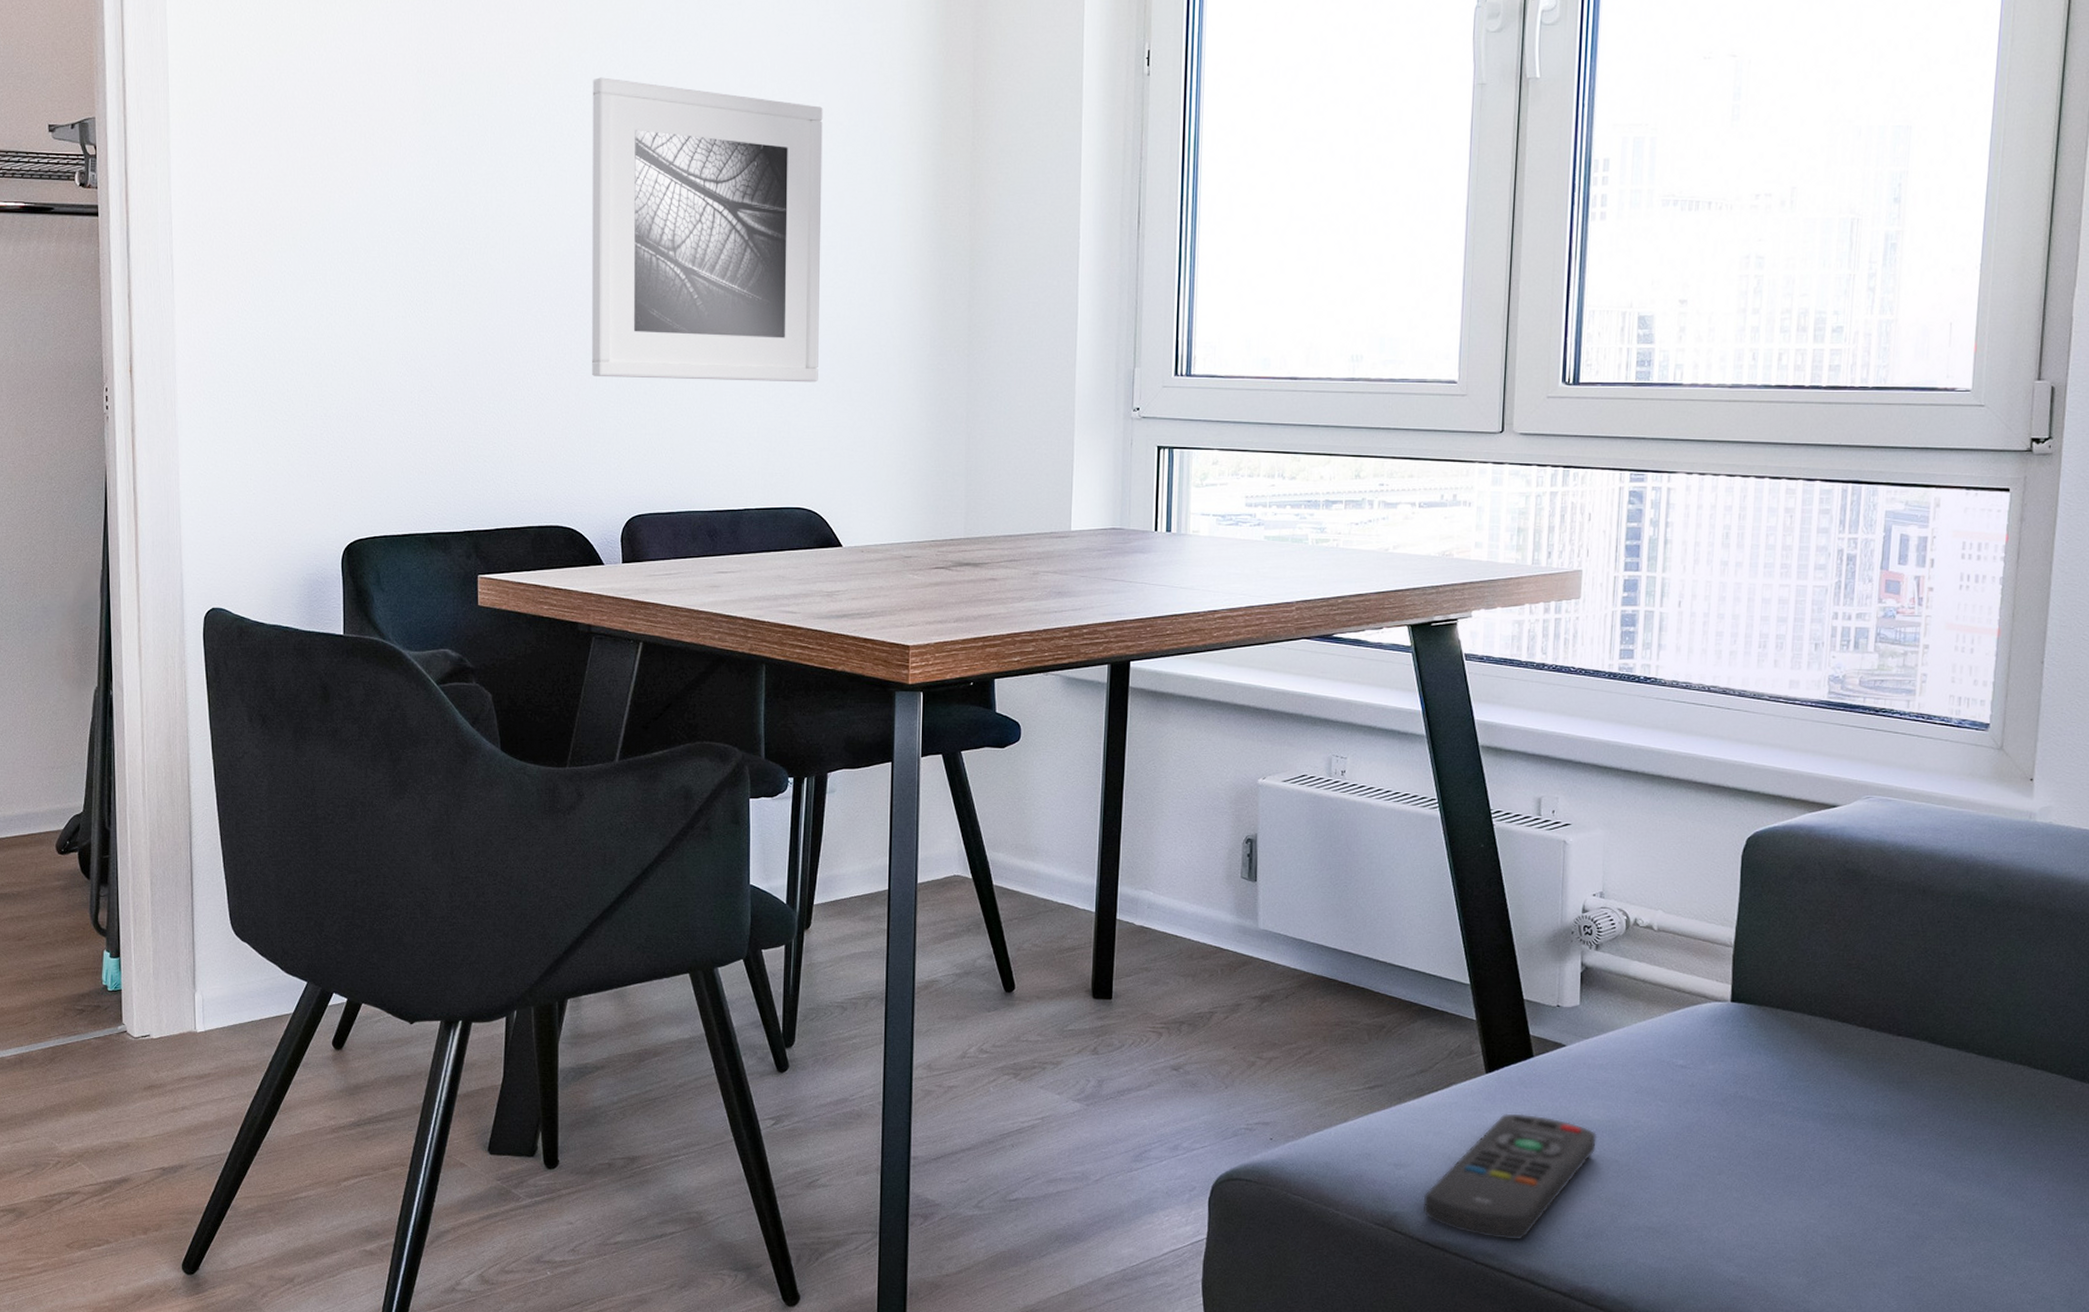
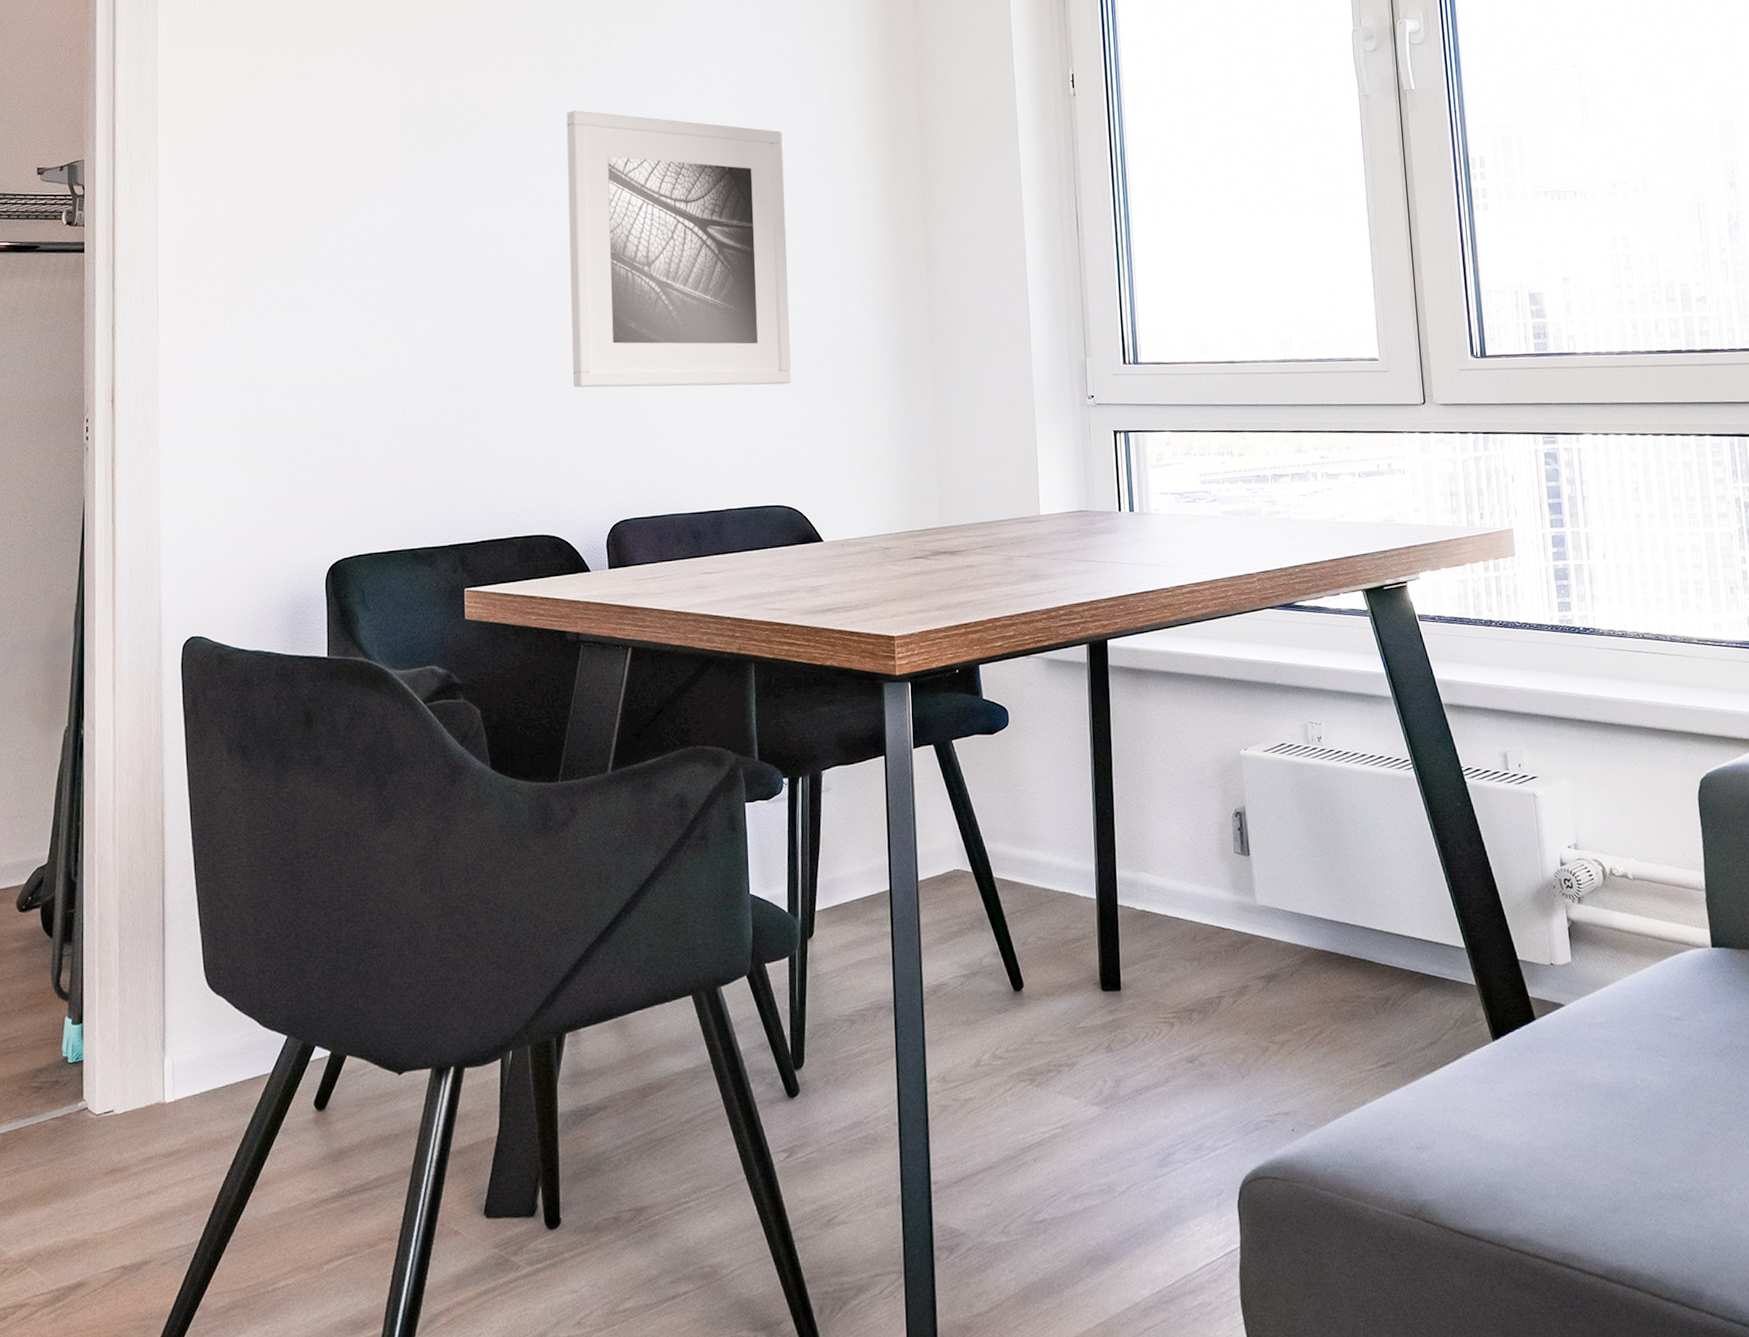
remote control: present [1422,1113,1597,1240] -> none [1449,1081,1609,1222]

